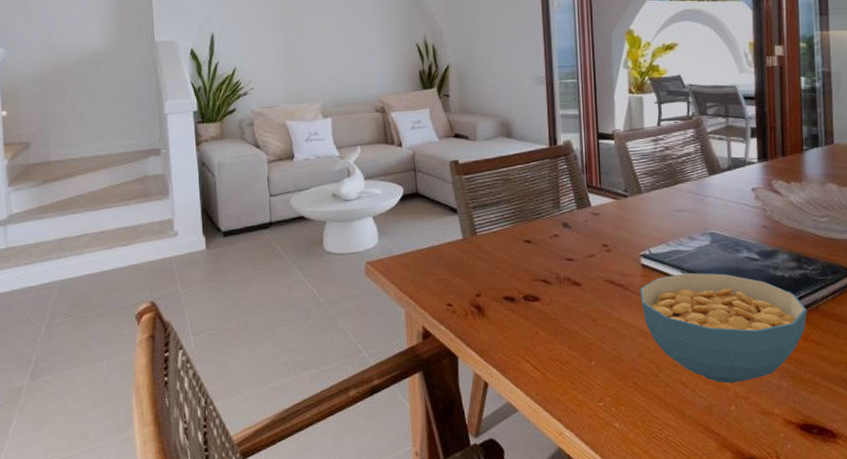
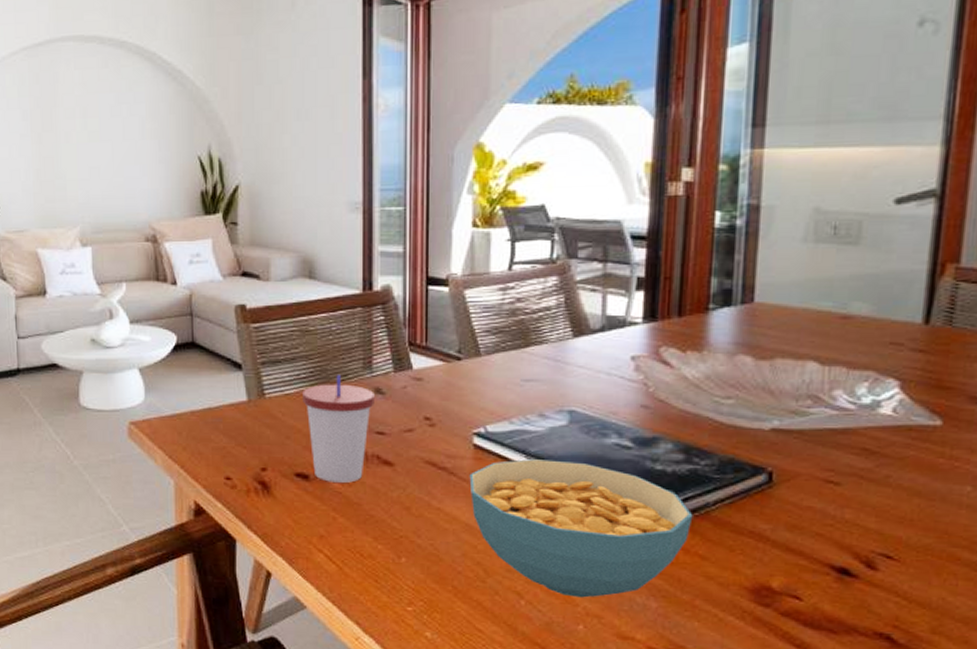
cup: none [506,214,563,303] -> present [302,375,374,483]

